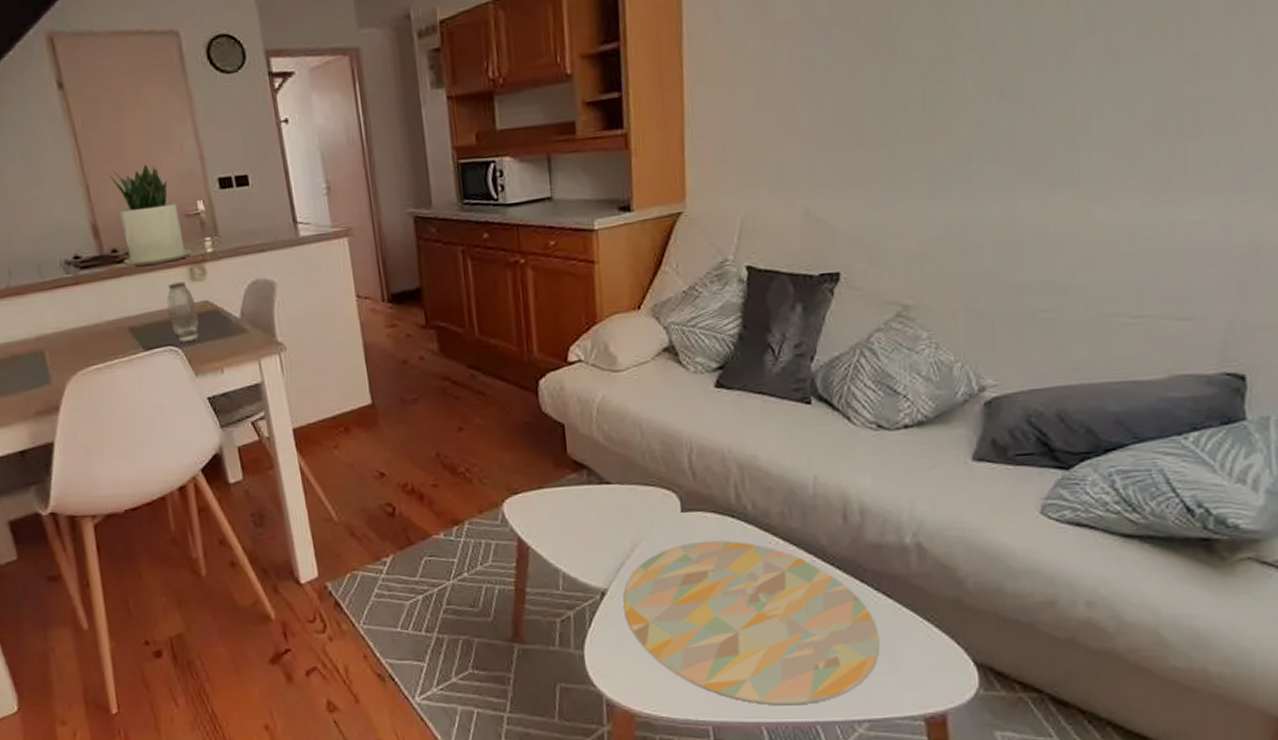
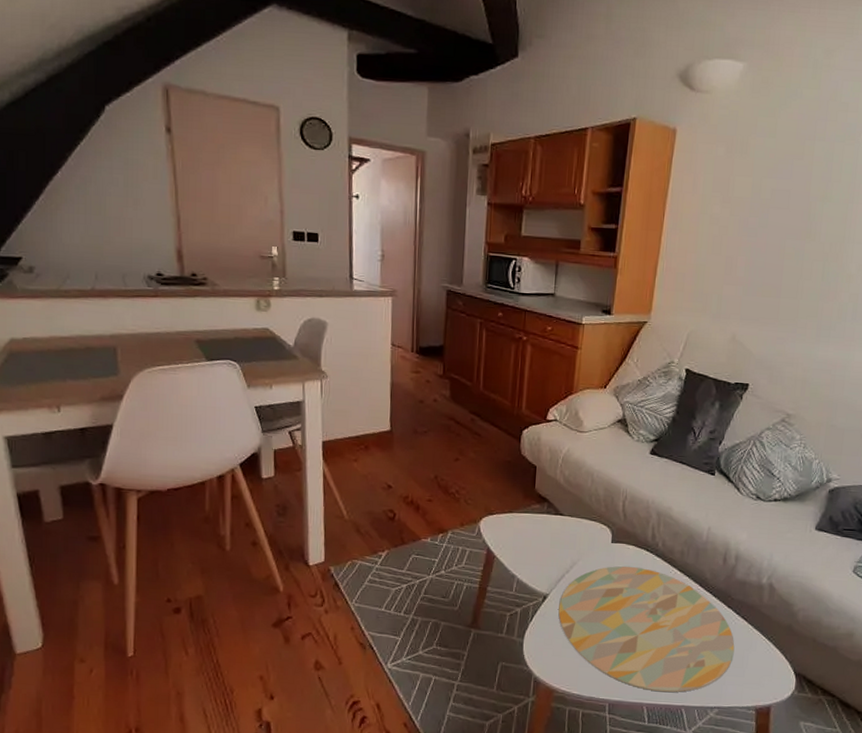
planter: present [108,163,192,267] -> none [199,208,261,292]
vase: present [166,281,200,343] -> none [232,309,258,360]

